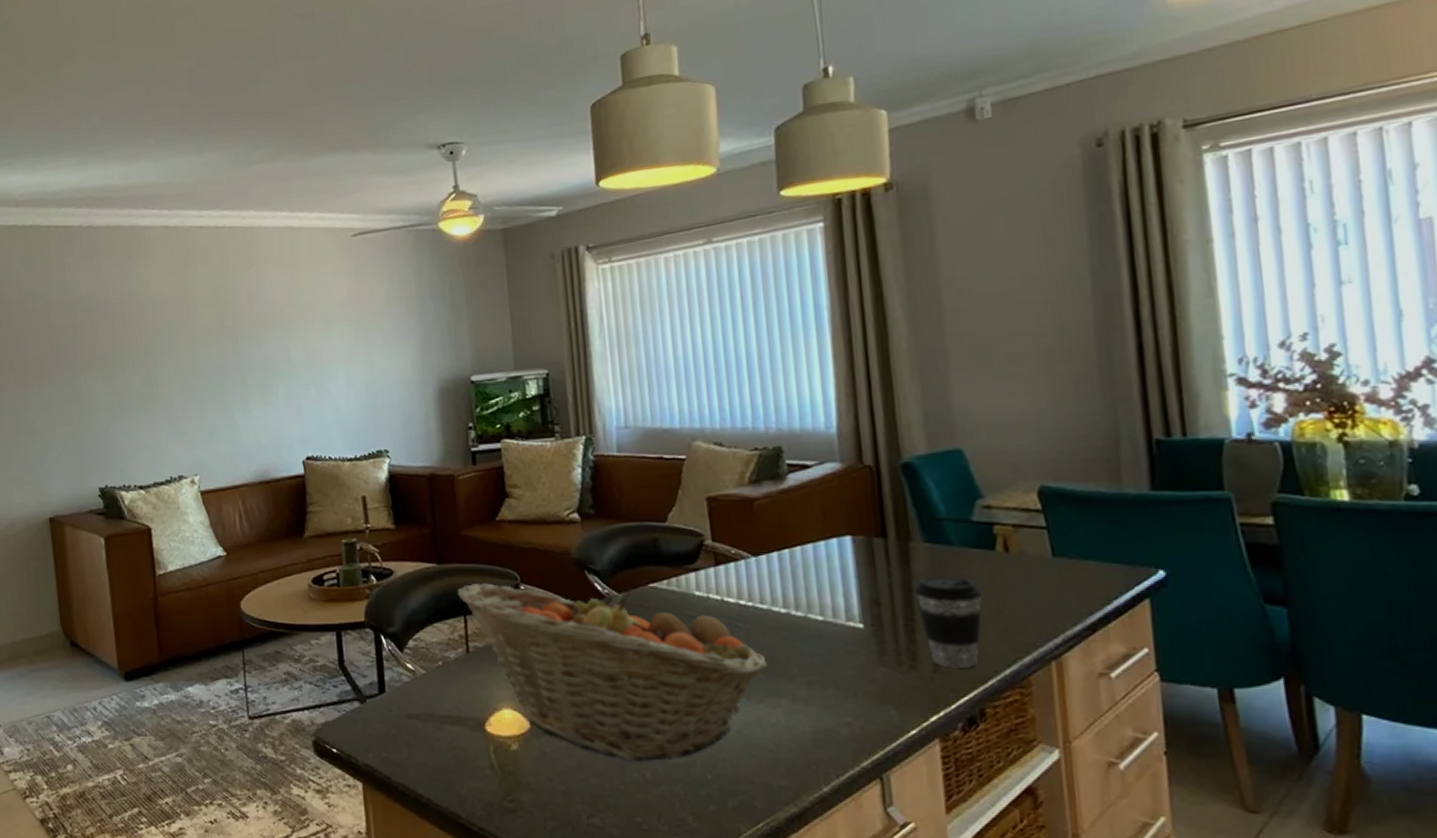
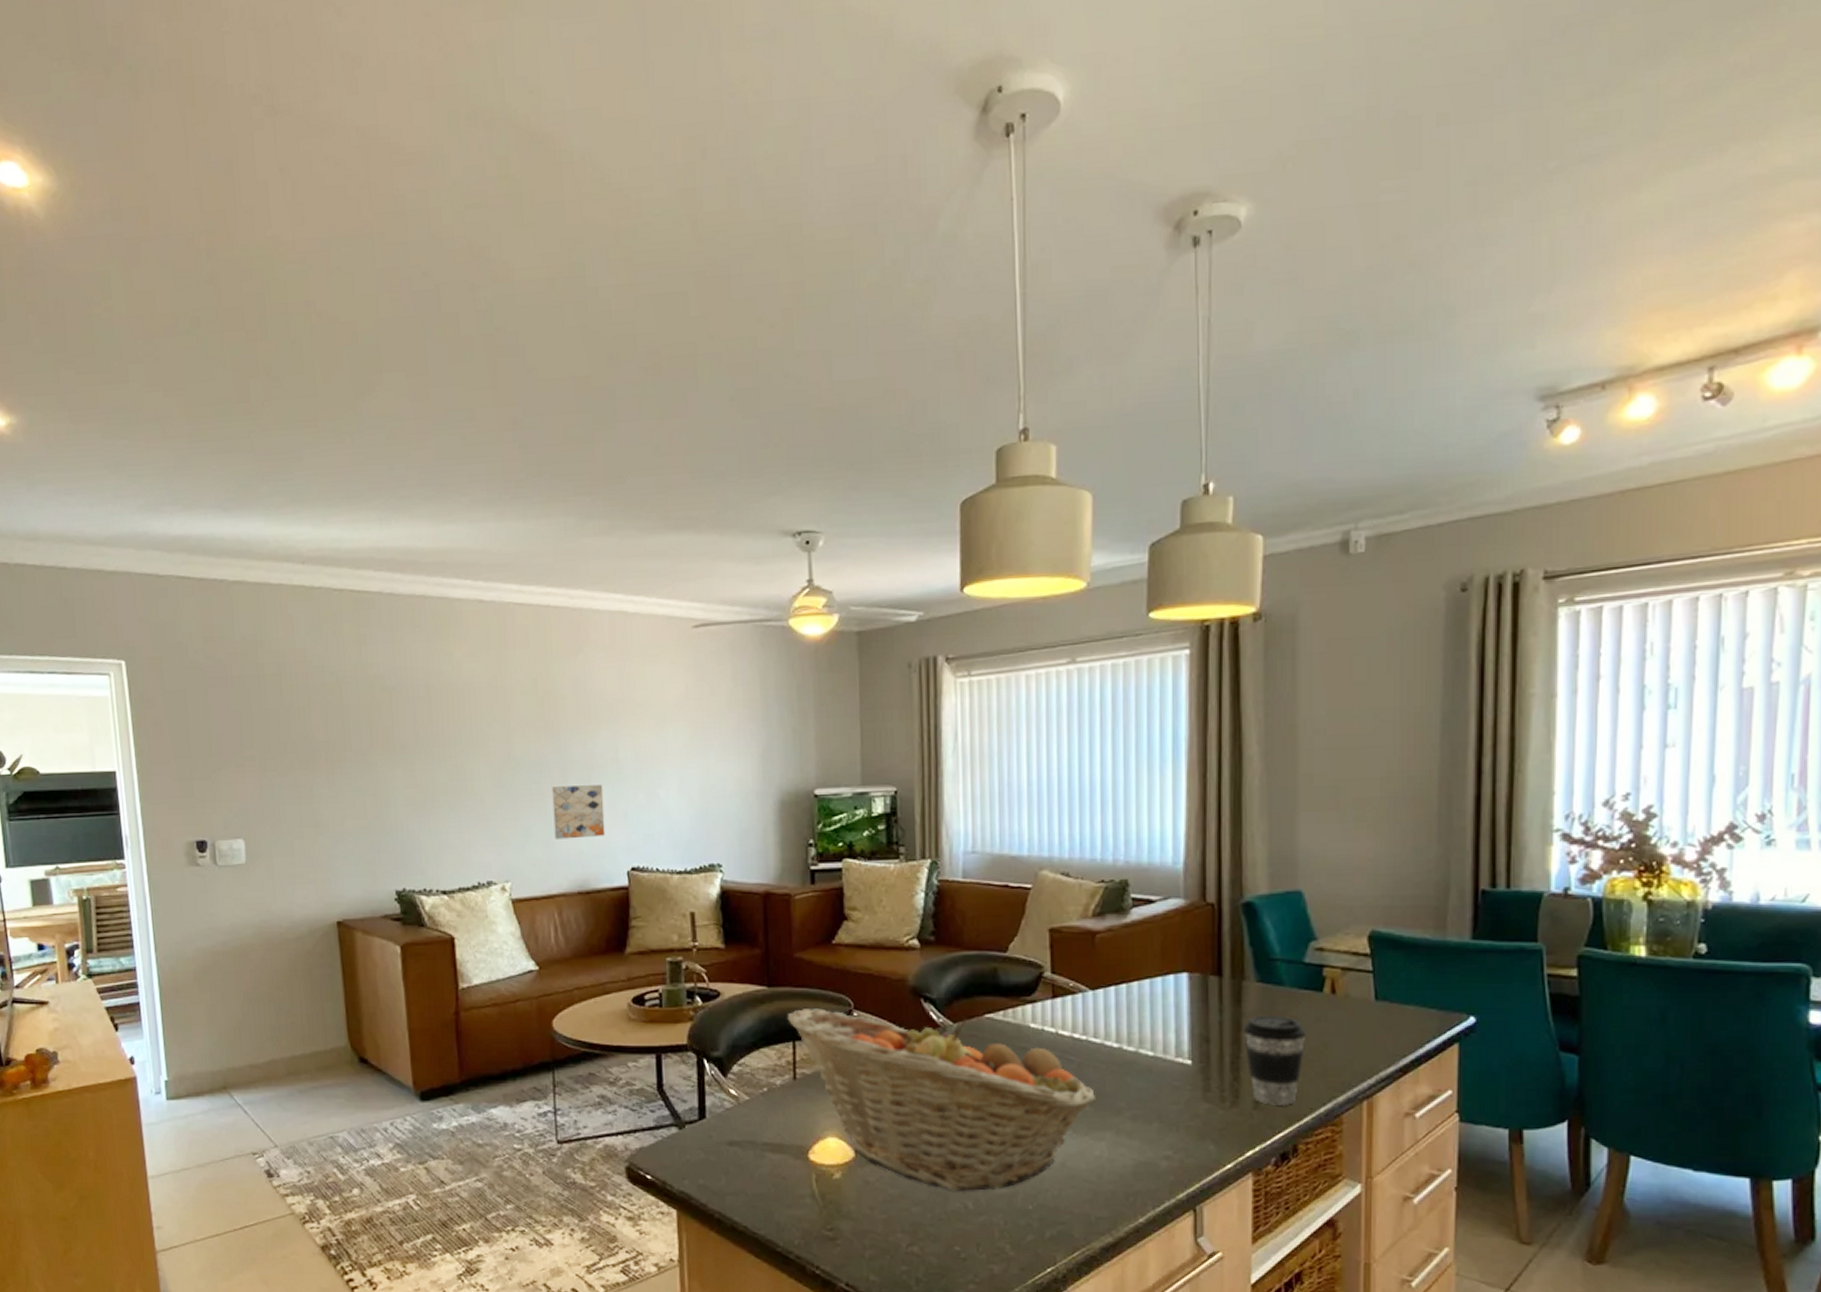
wall art: none [232,383,282,435] -> present [552,785,605,839]

